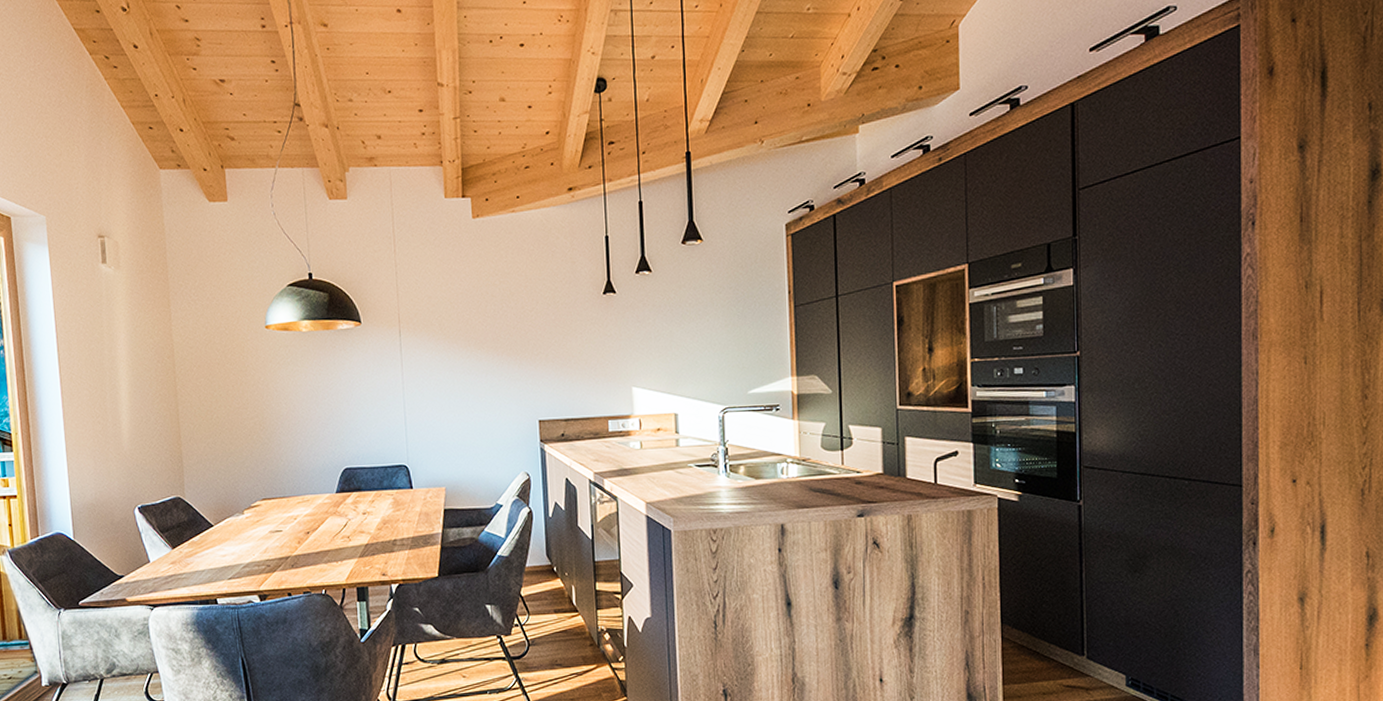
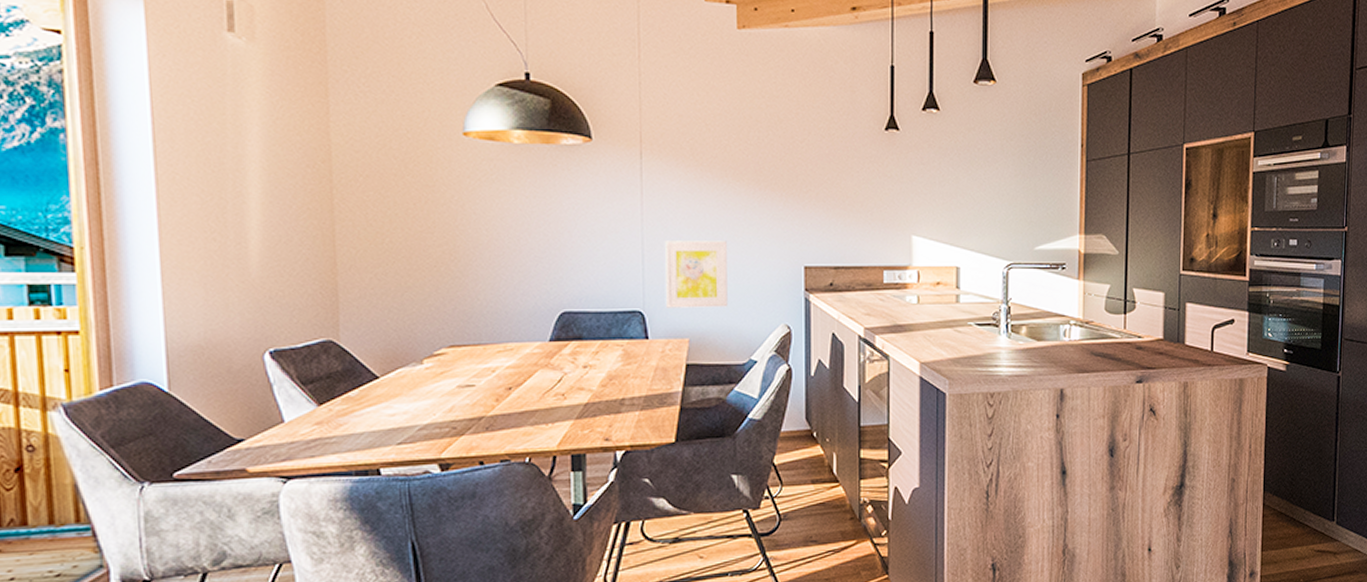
wall art: none [422,401,476,462] -> present [664,240,728,308]

